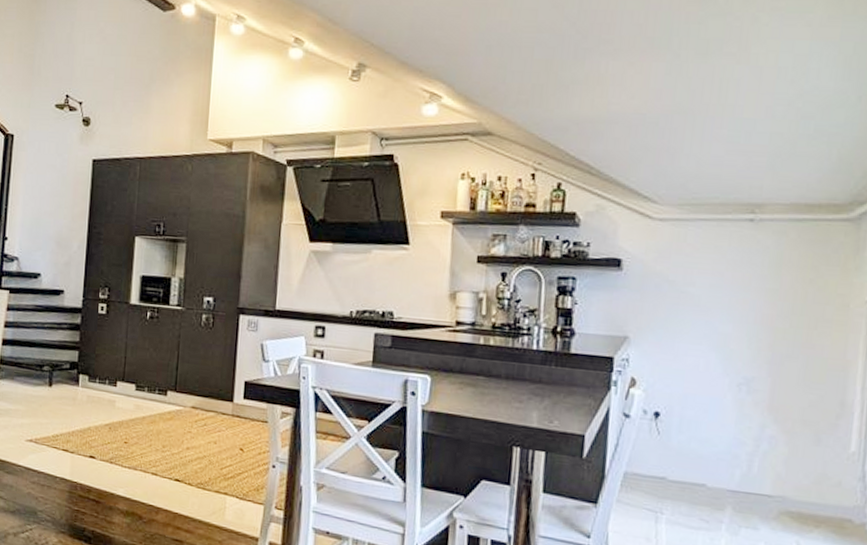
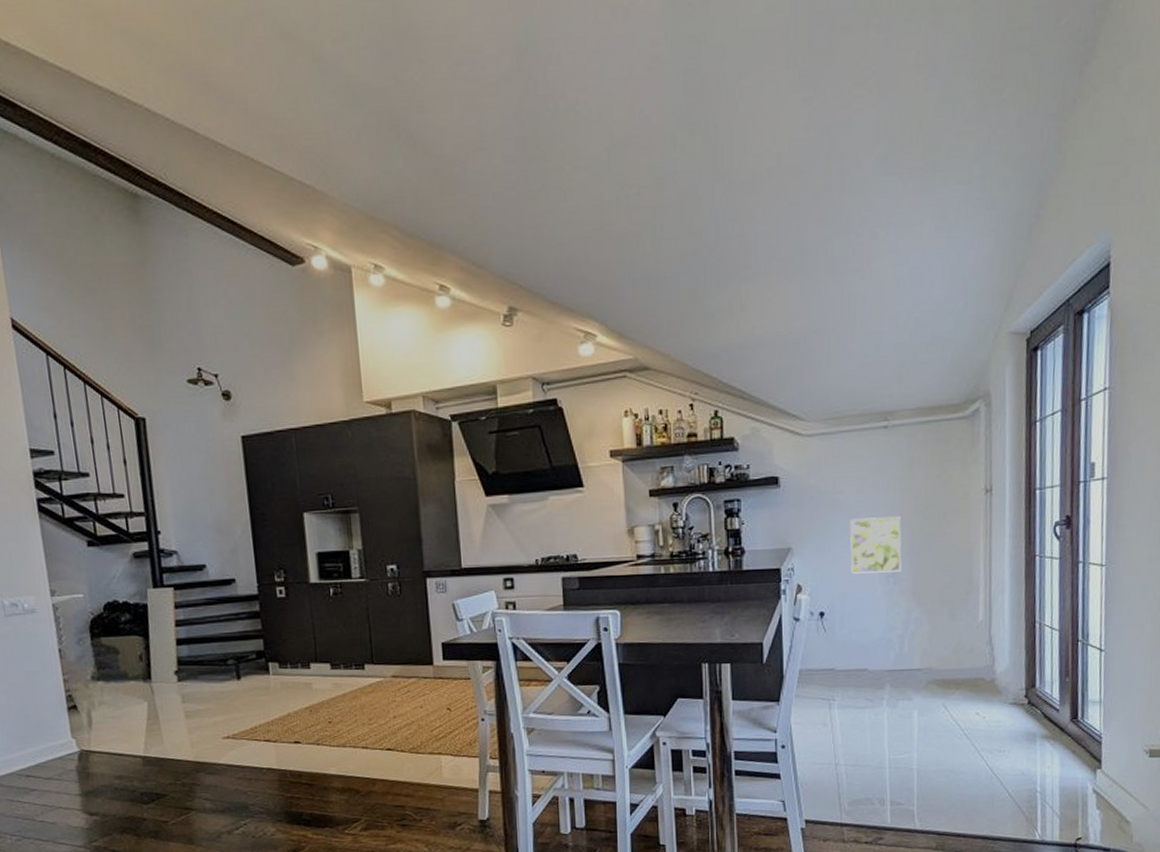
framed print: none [695,314,761,381] -> present [849,516,902,574]

